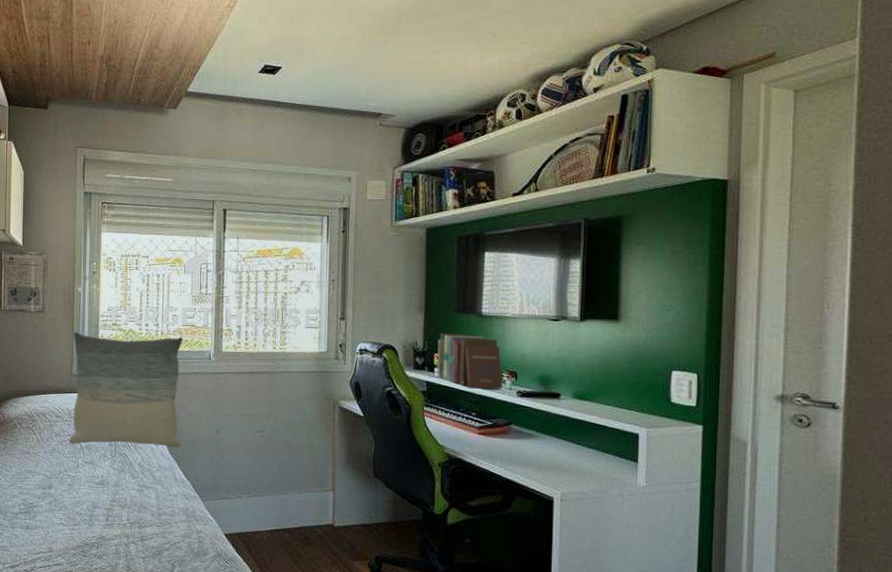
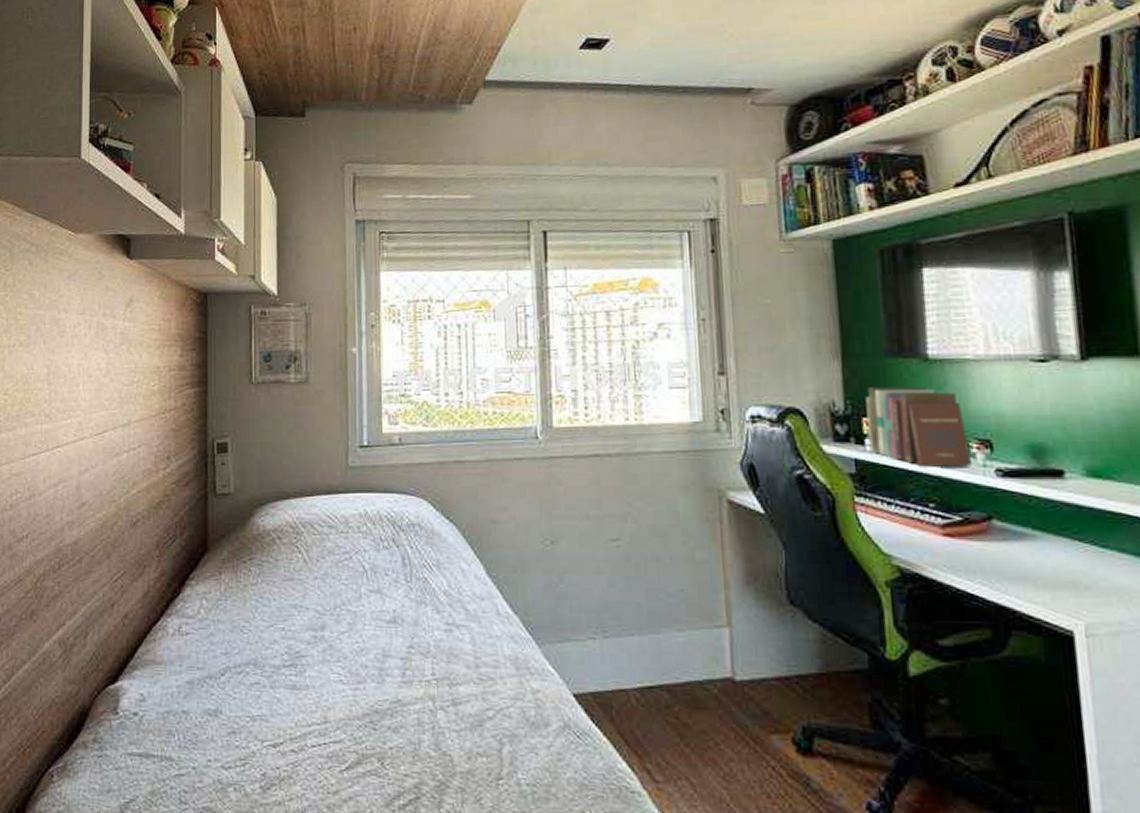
pillow: present [68,332,183,448] -> none [346,407,502,567]

